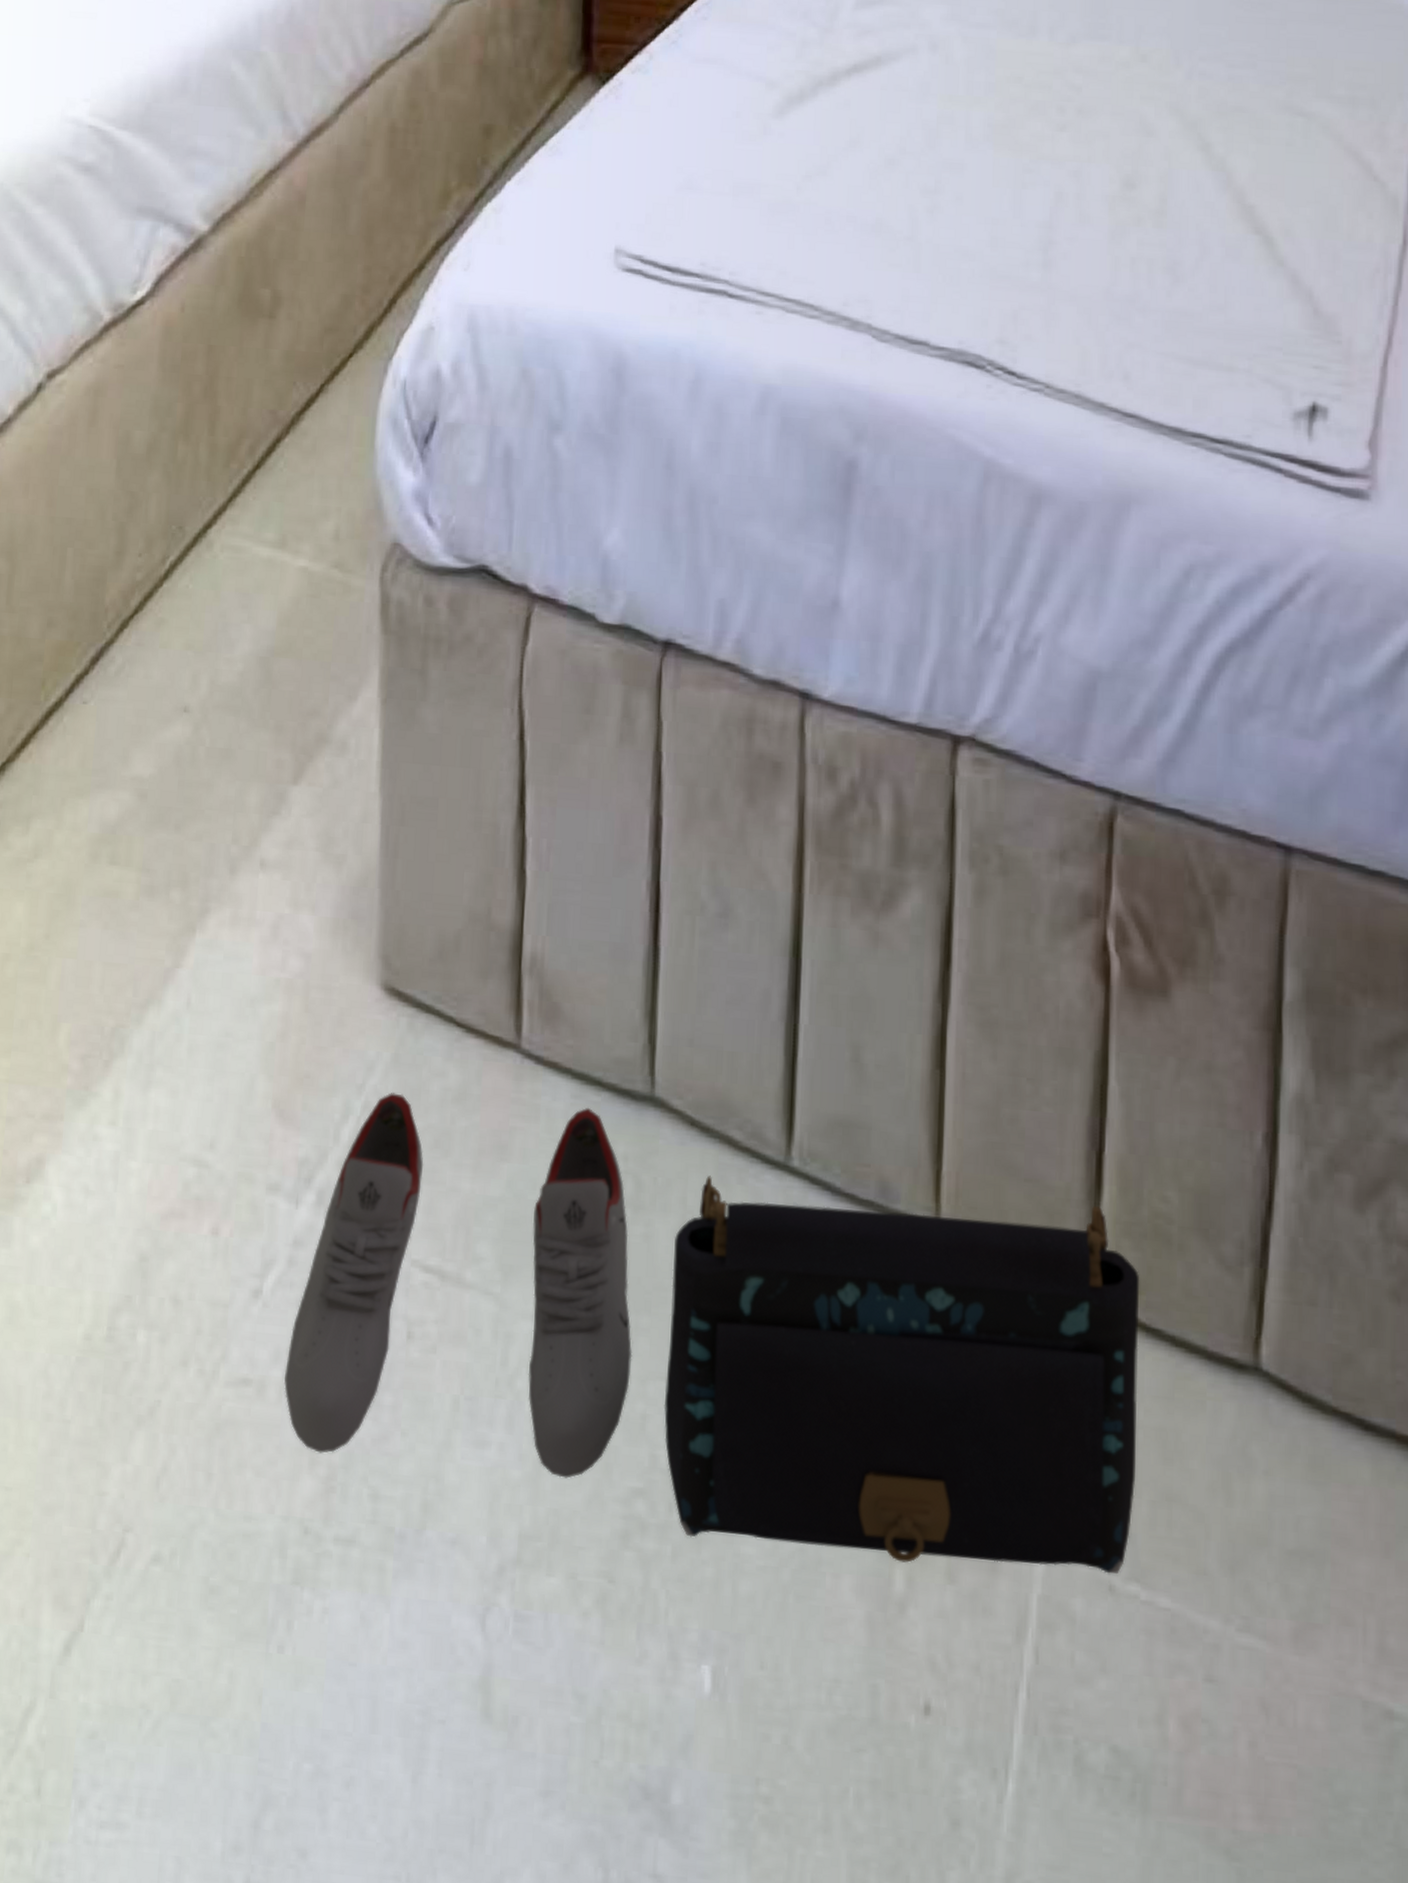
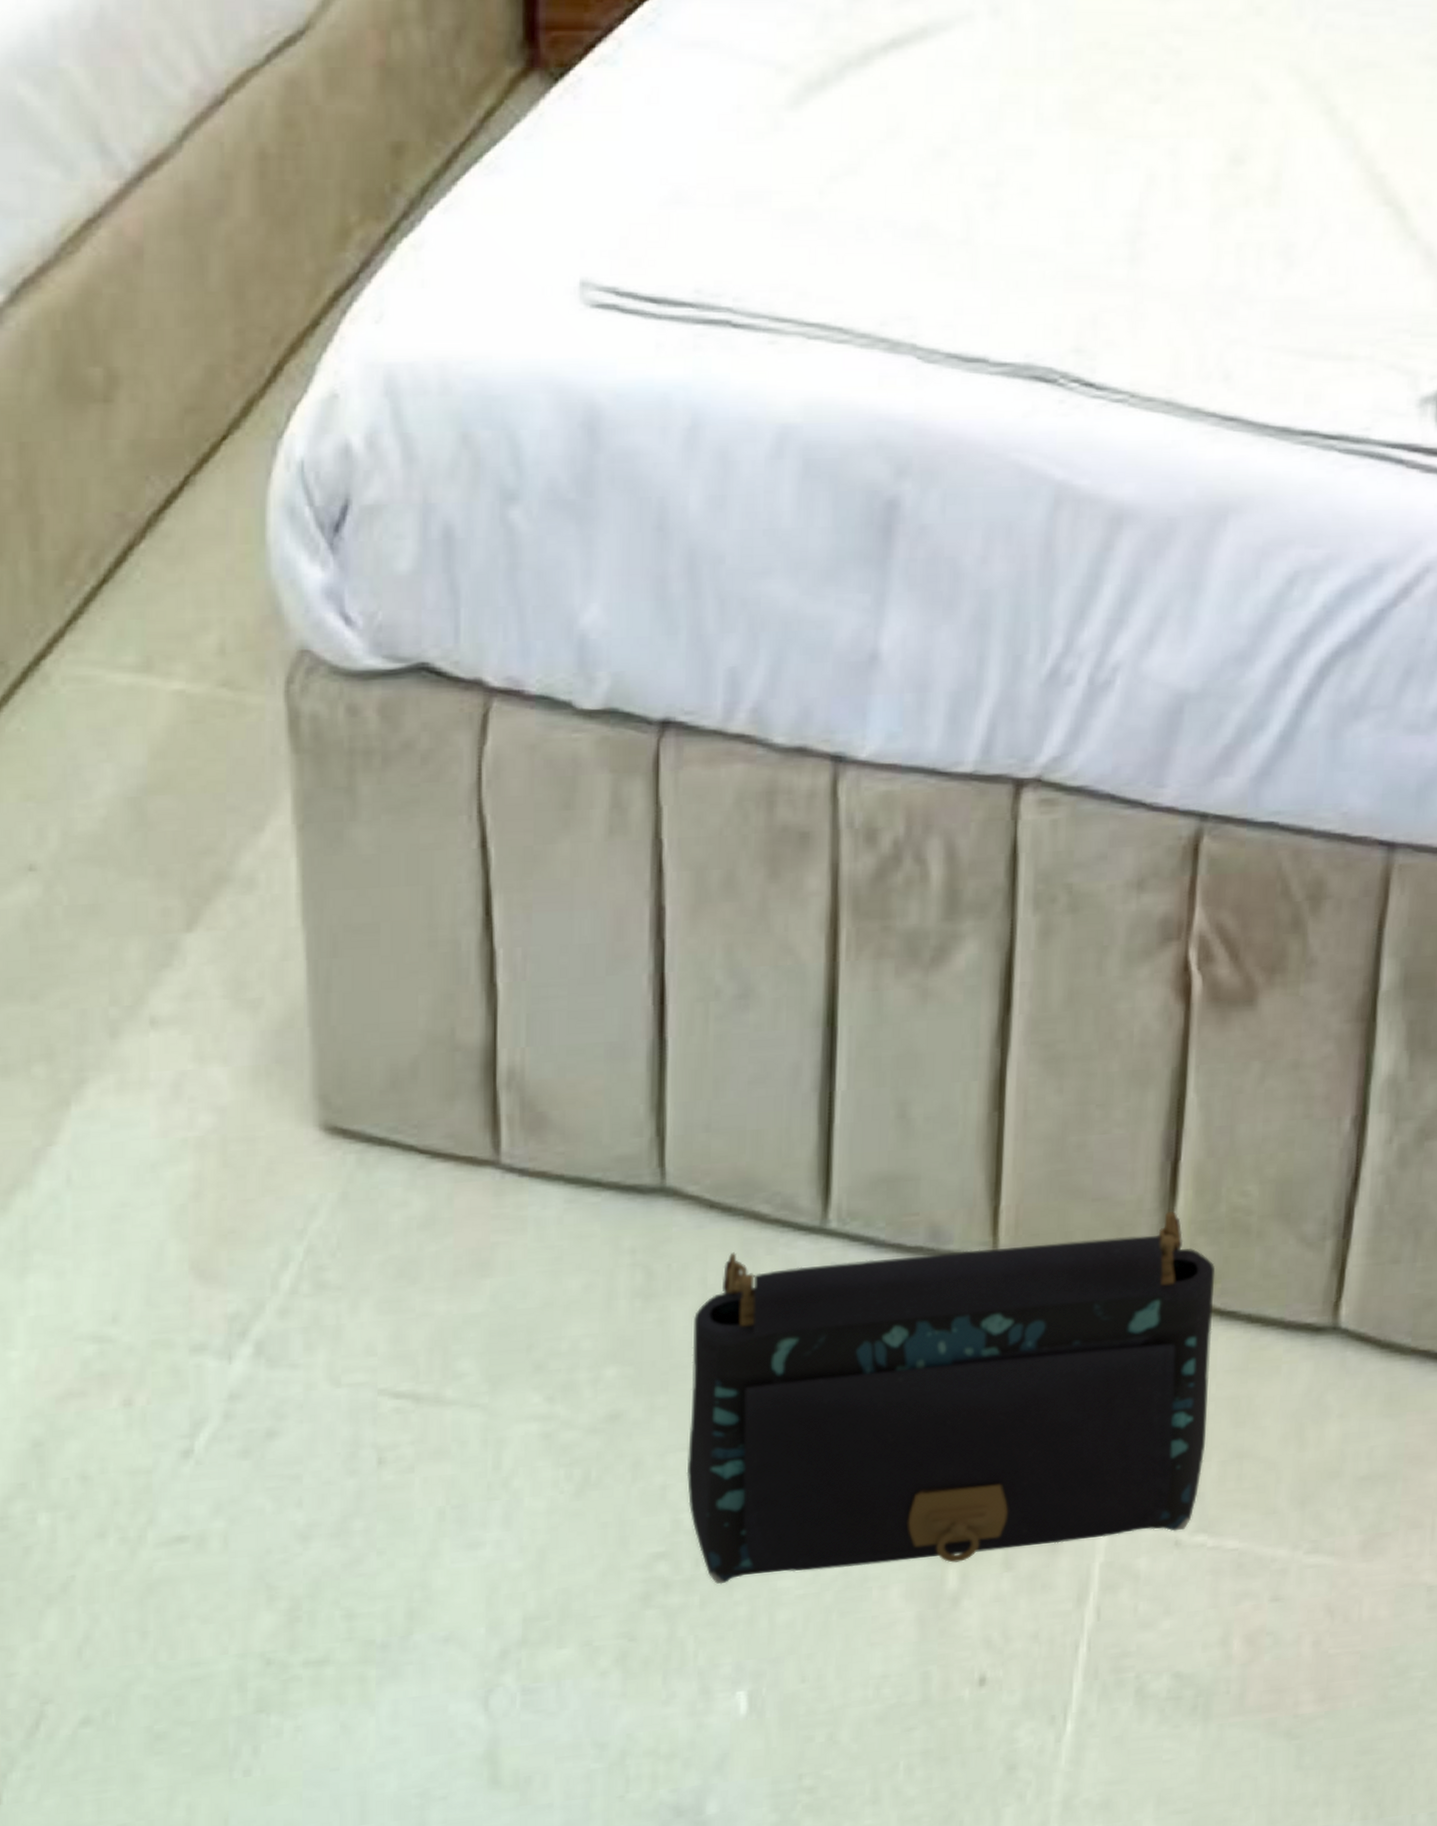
shoe: present [284,1091,633,1478] -> none [230,1209,648,1589]

